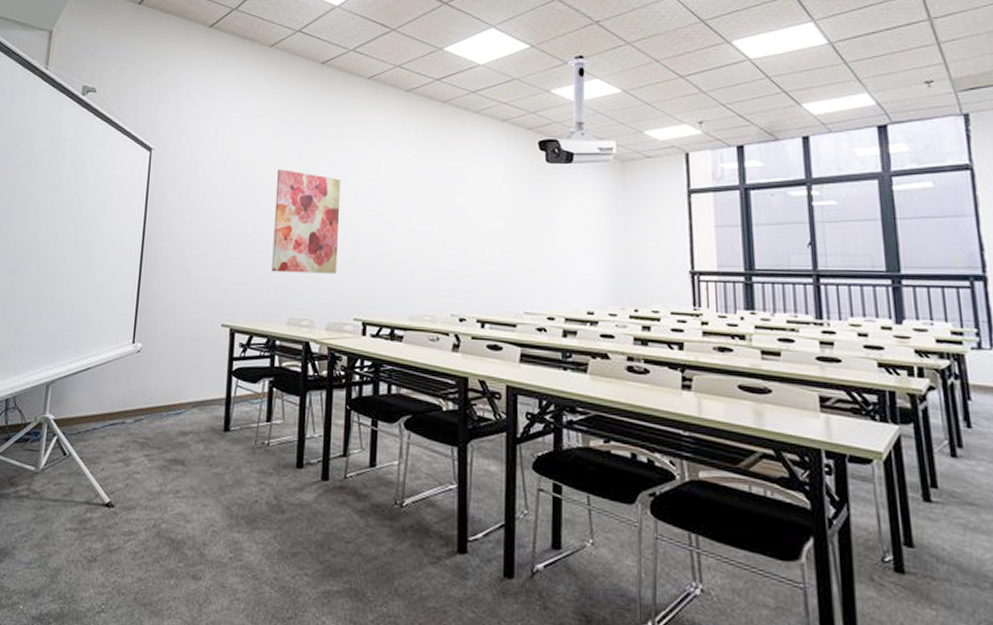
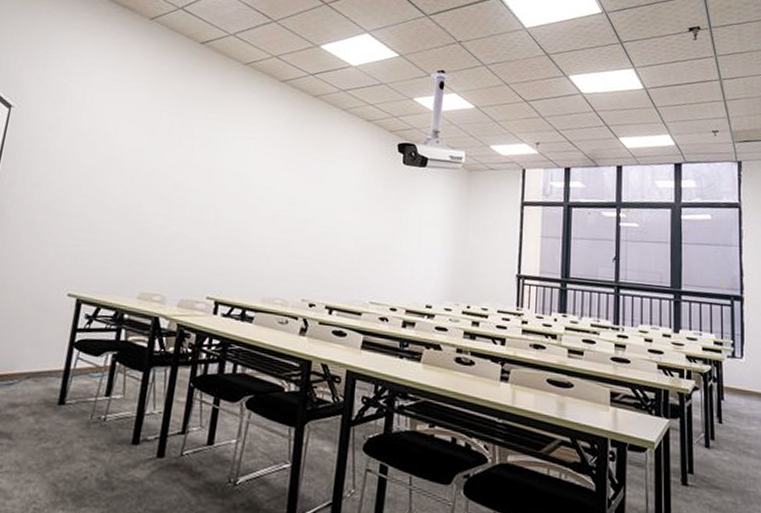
wall art: present [272,169,341,274] -> none [127,142,208,252]

